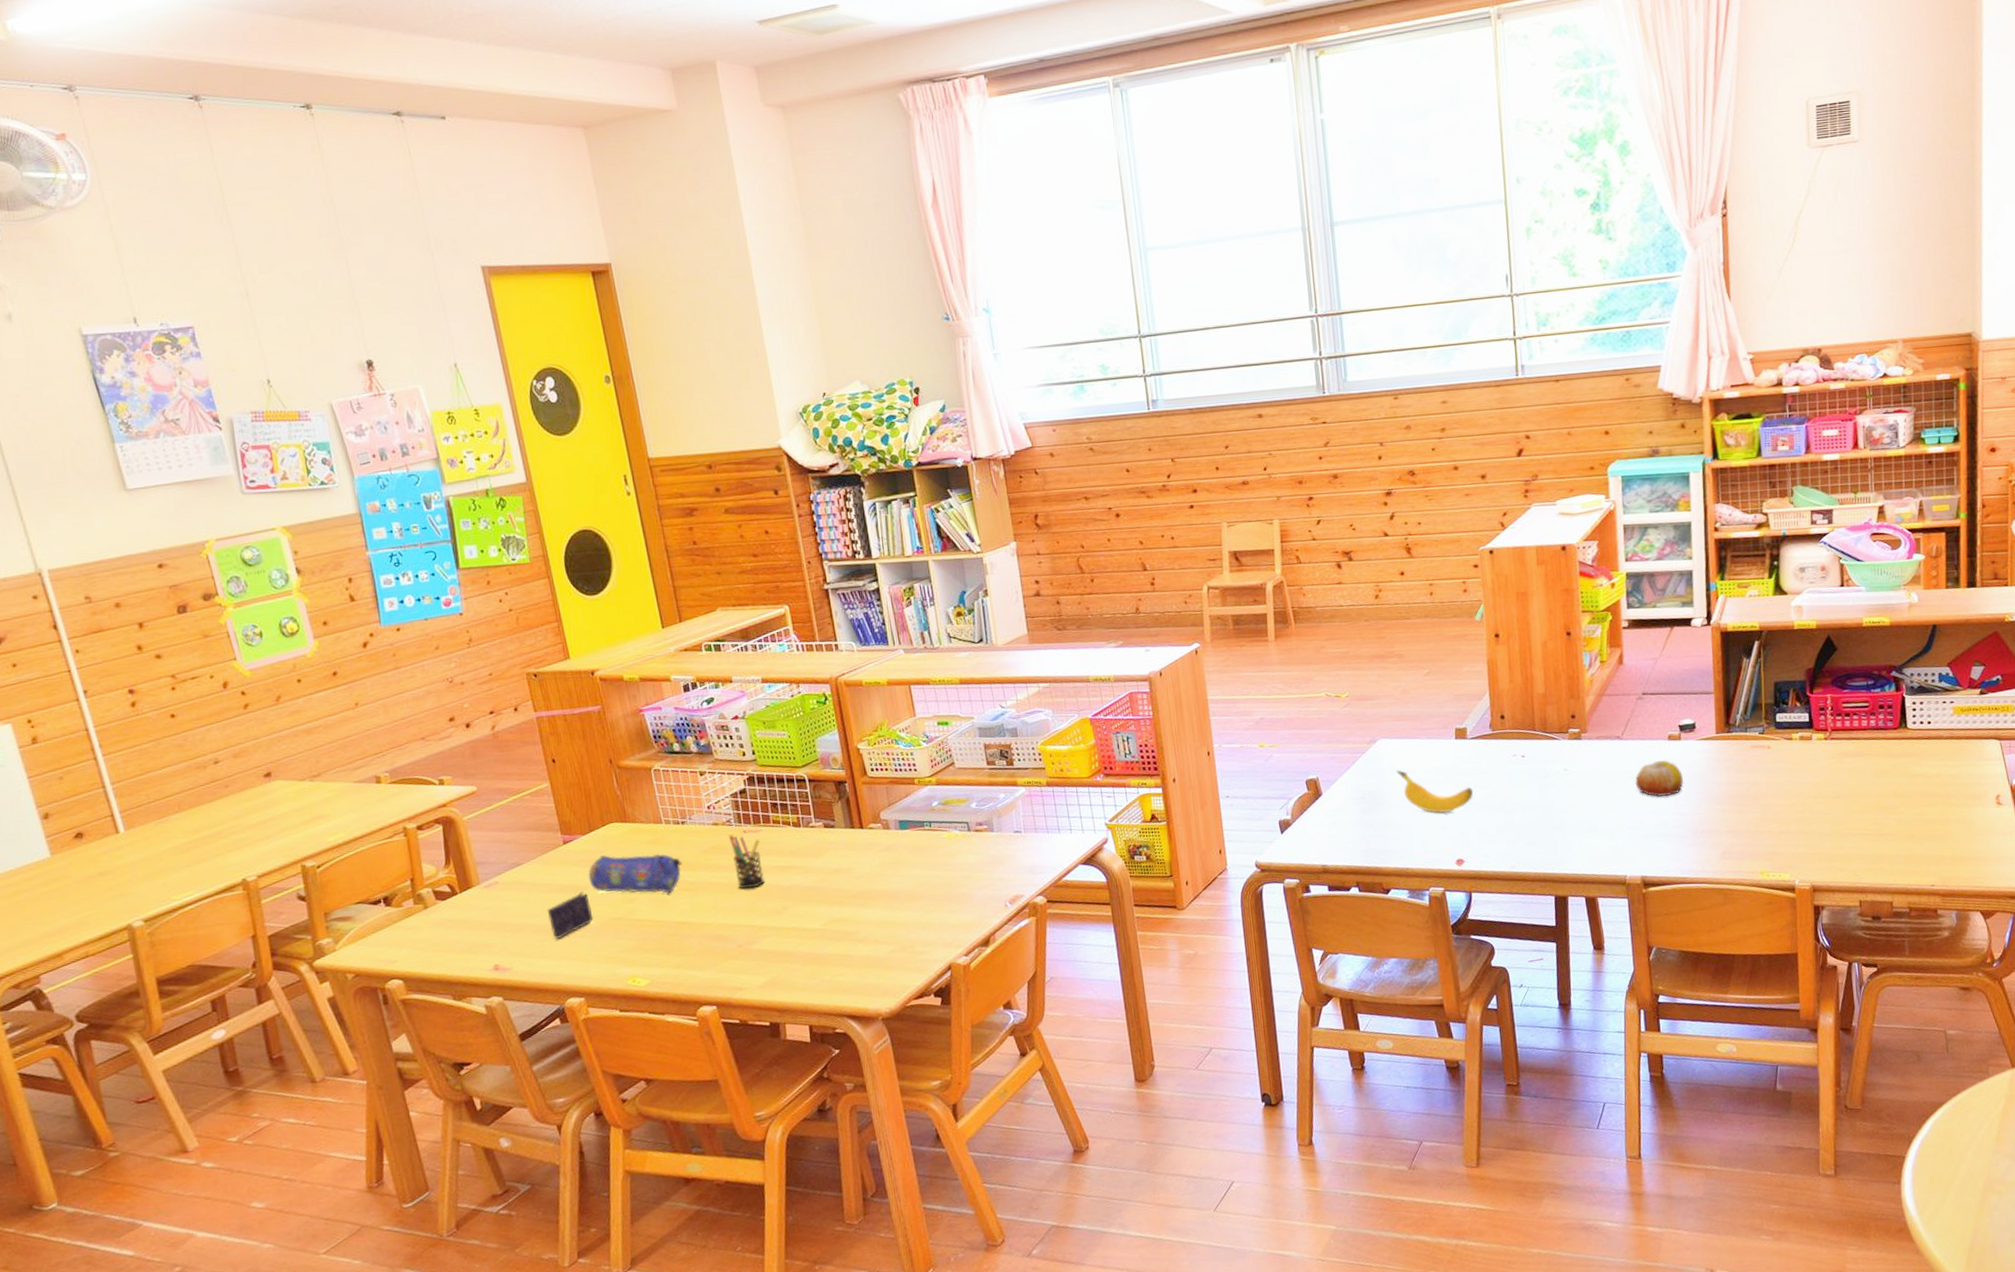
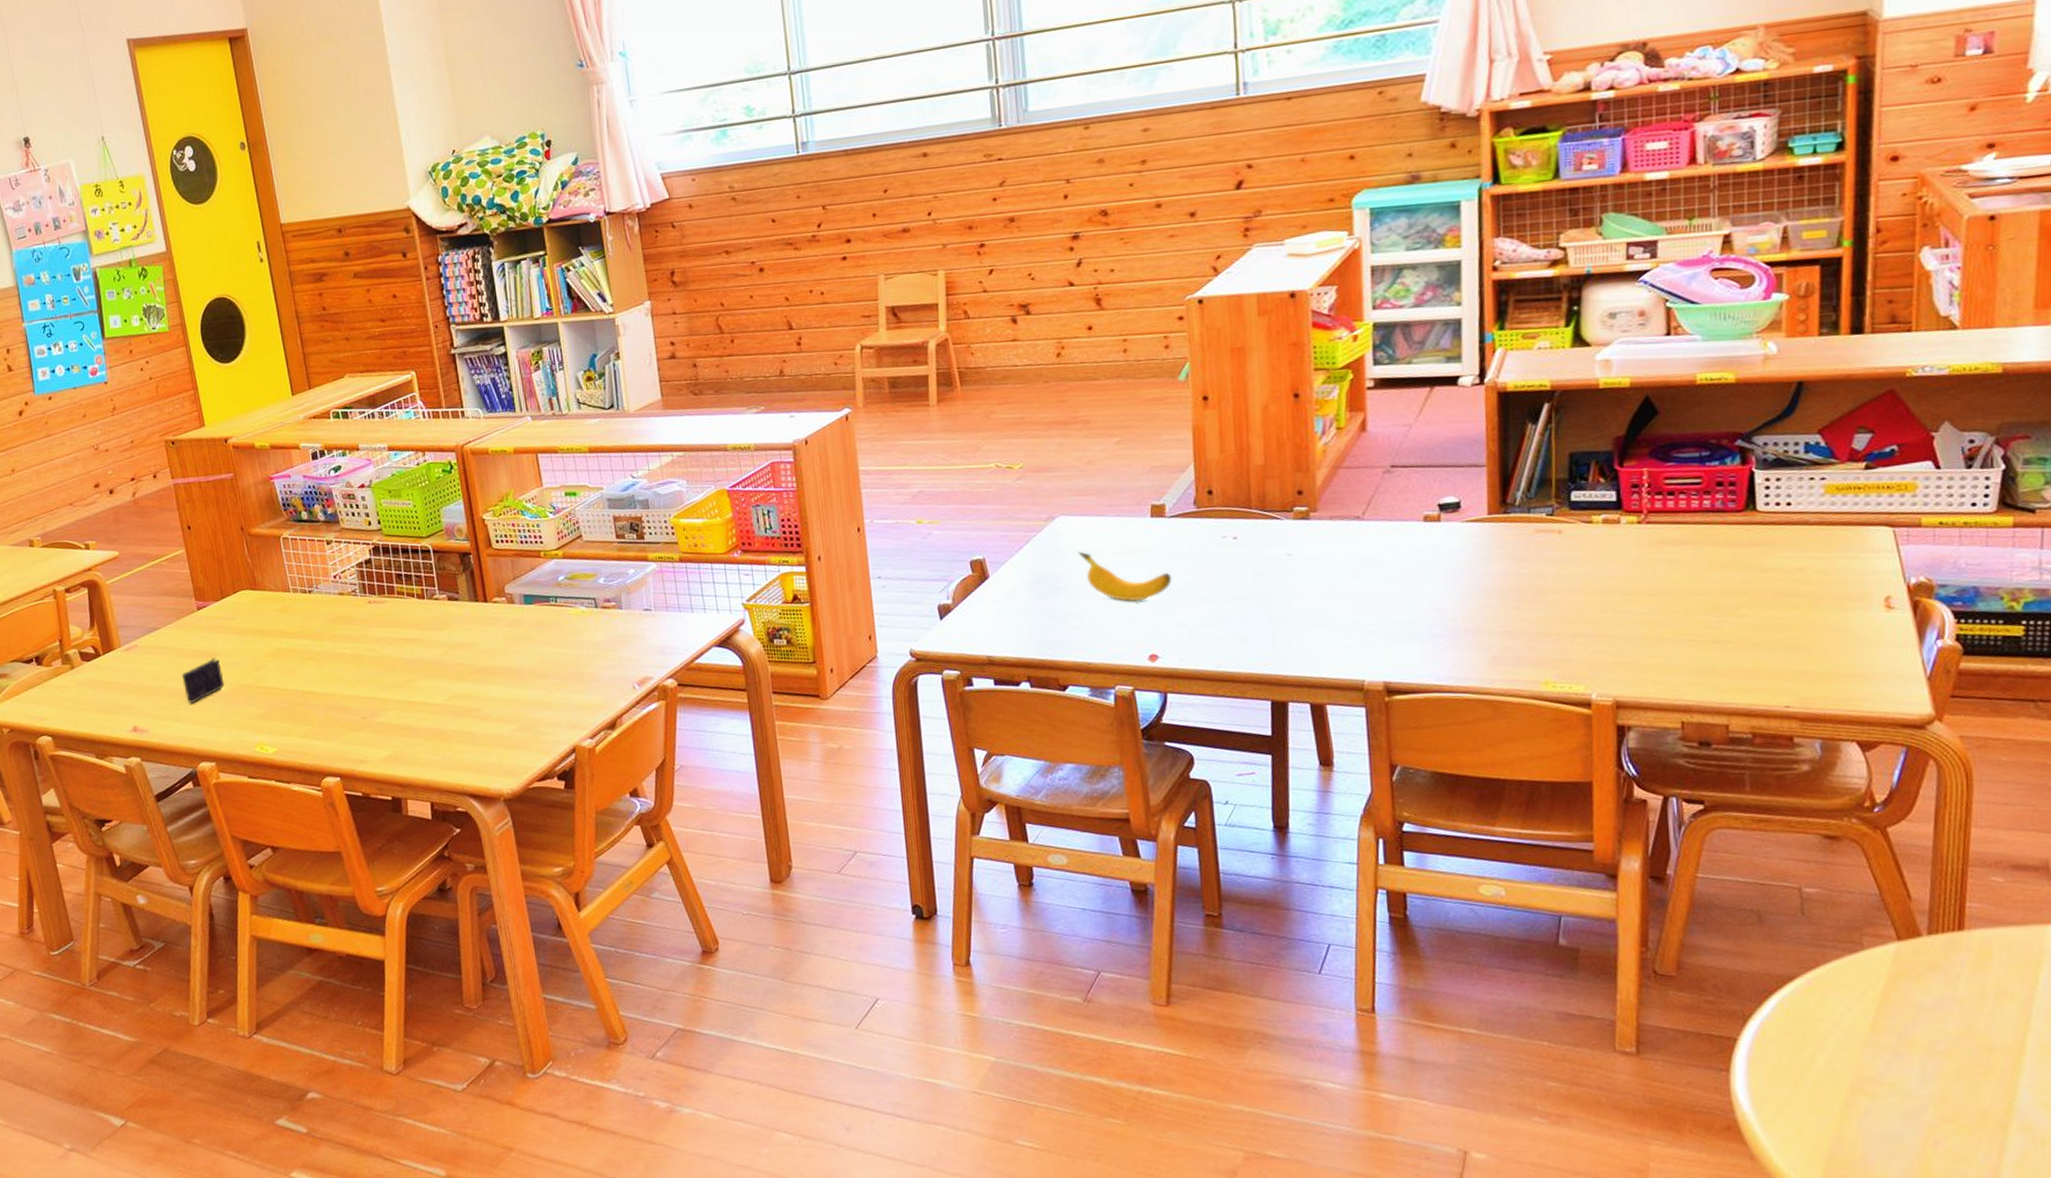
pencil case: present [588,853,683,893] -> none [220,621,309,662]
pen holder: present [728,834,765,889] -> none [353,605,388,661]
fruit: present [1635,760,1683,798] -> none [1378,545,1443,590]

